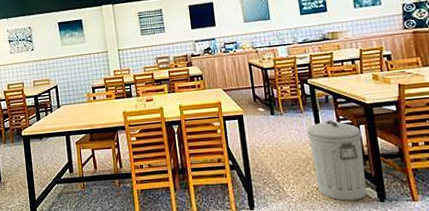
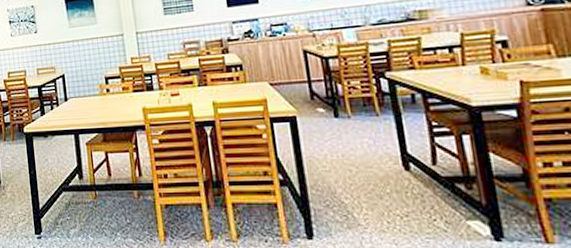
trash can: present [307,120,367,201] -> none [385,127,475,236]

